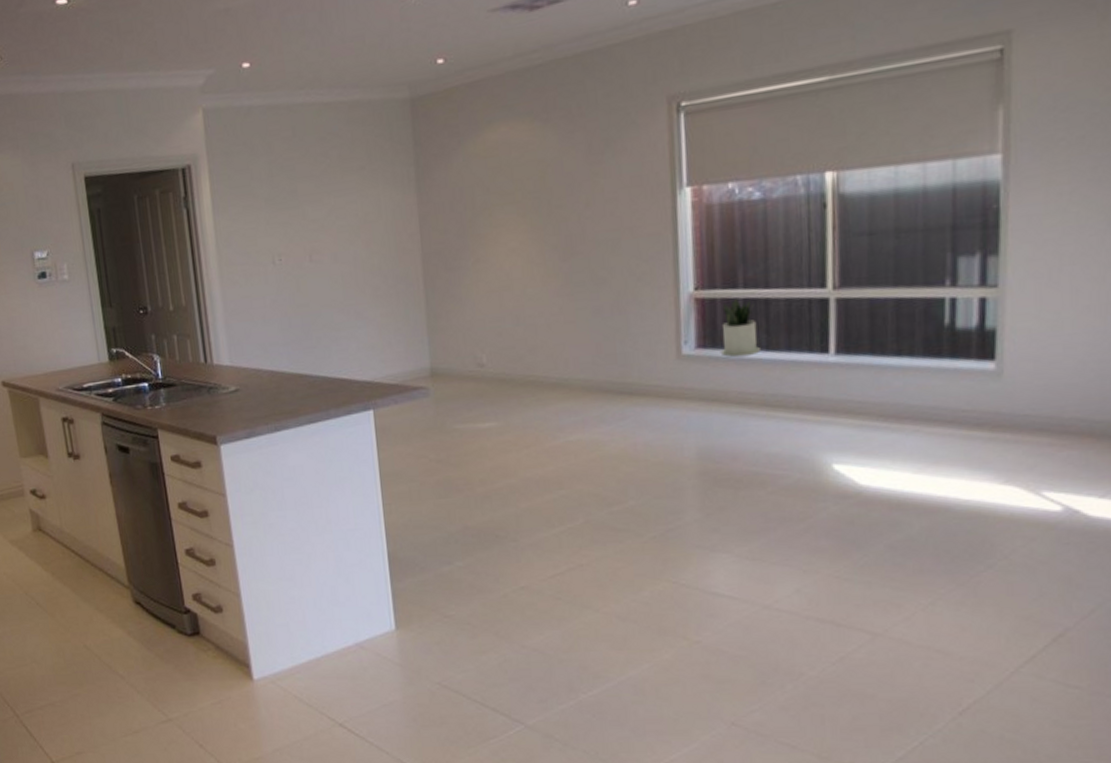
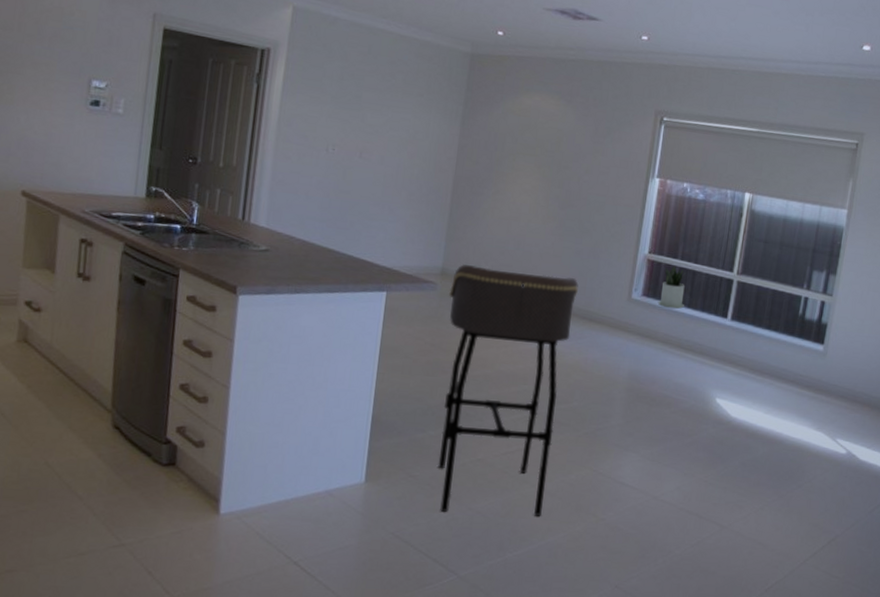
bar stool: none [445,345,614,653] -> present [438,264,579,516]

